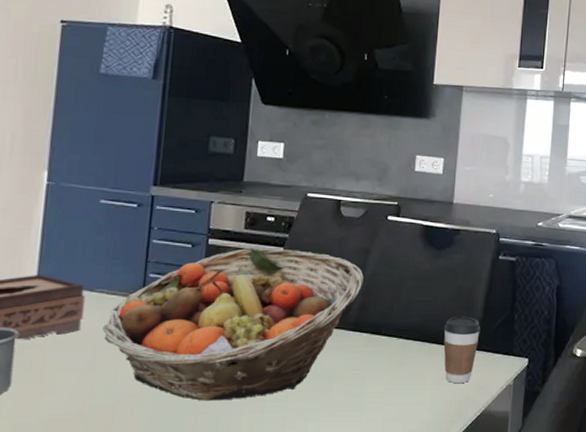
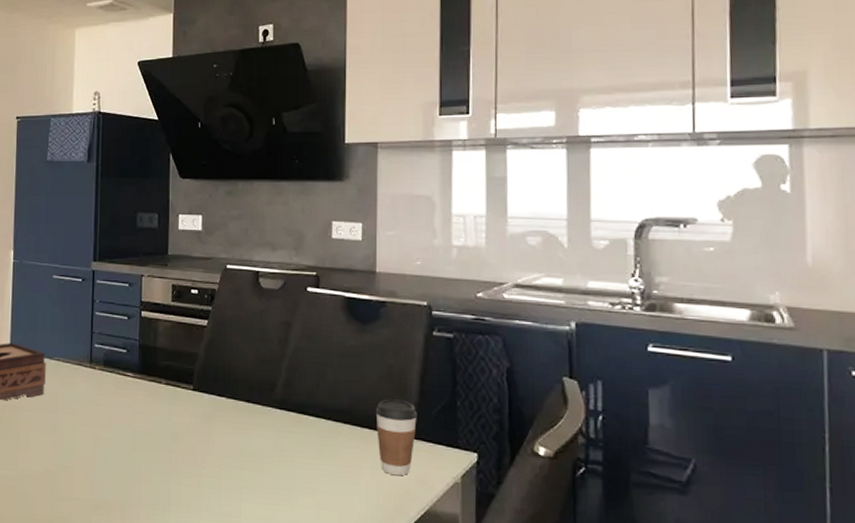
fruit basket: present [103,247,364,401] -> none [61,320,287,471]

